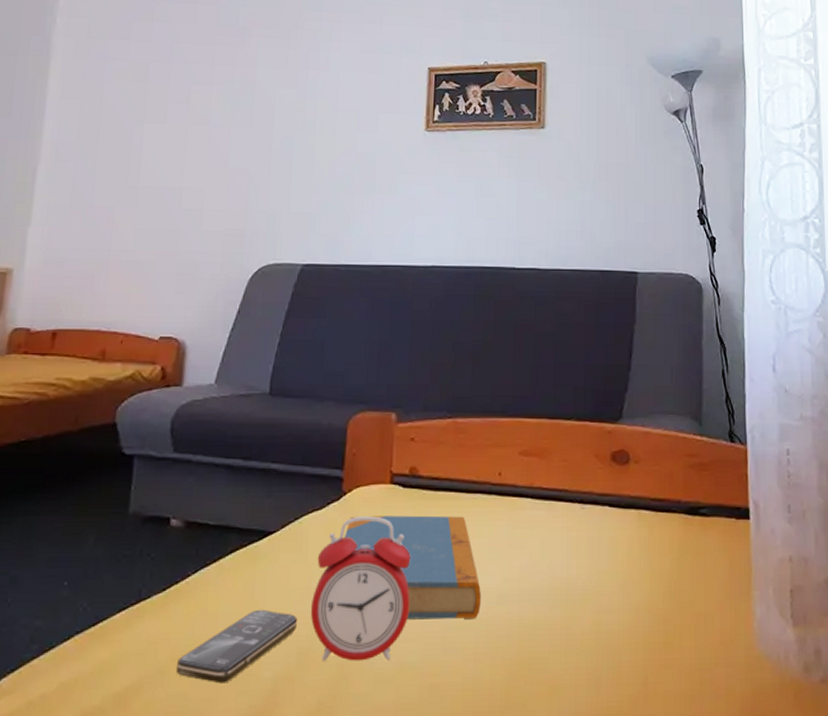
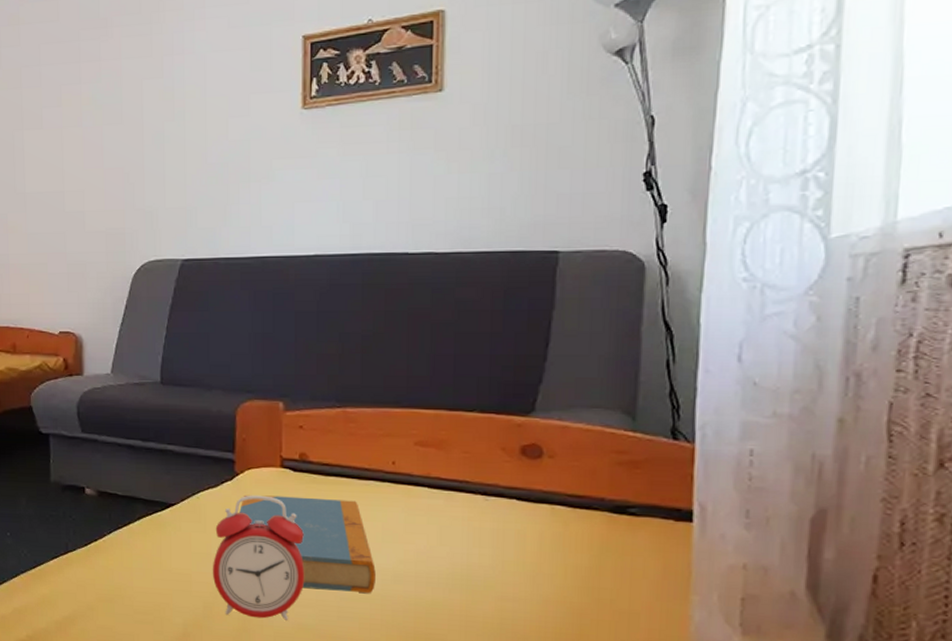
mobile phone: present [175,609,297,684] -> none [102,567,201,623]

